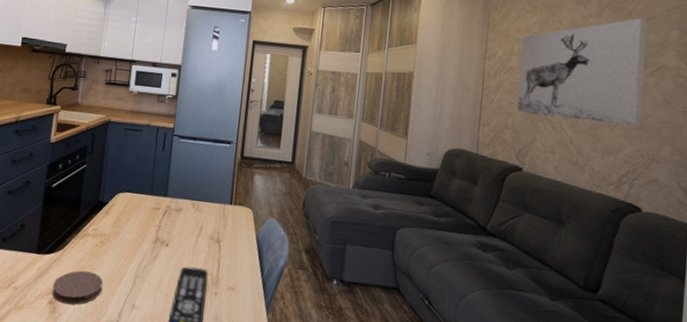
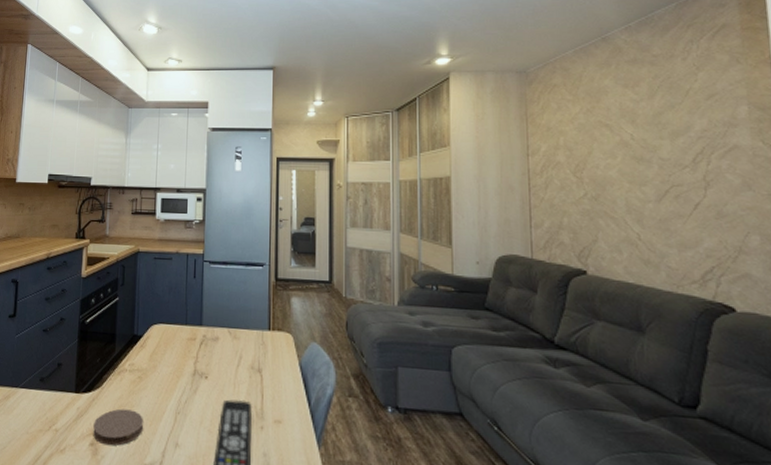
wall art: present [517,18,647,127] -> none [567,96,720,216]

